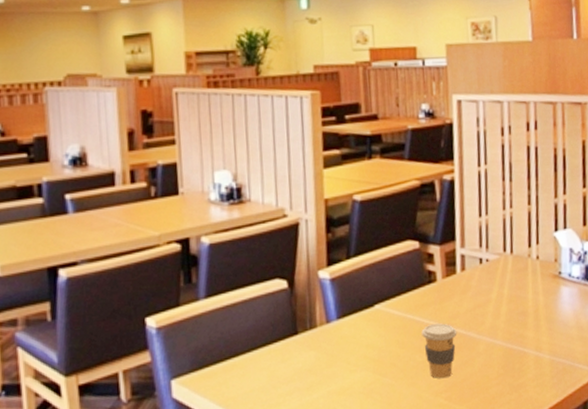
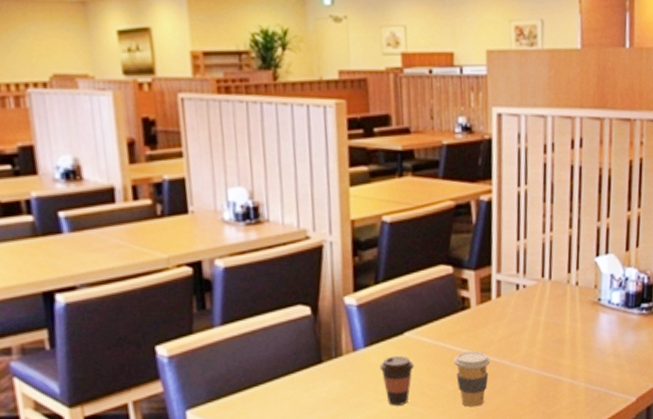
coffee cup: none [351,327,385,377] -> present [379,355,414,406]

